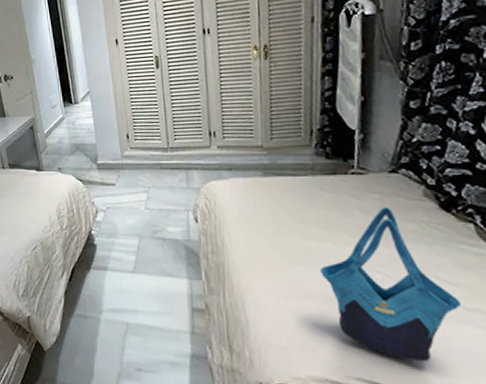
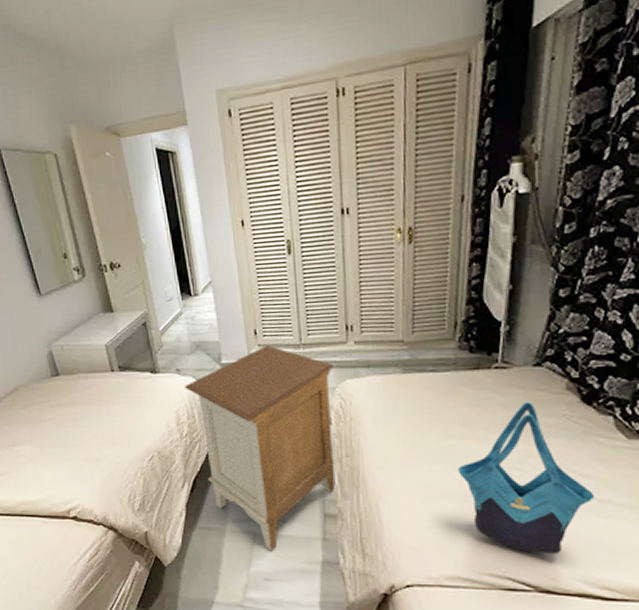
nightstand: none [65,148,202,342] -> present [185,345,335,552]

